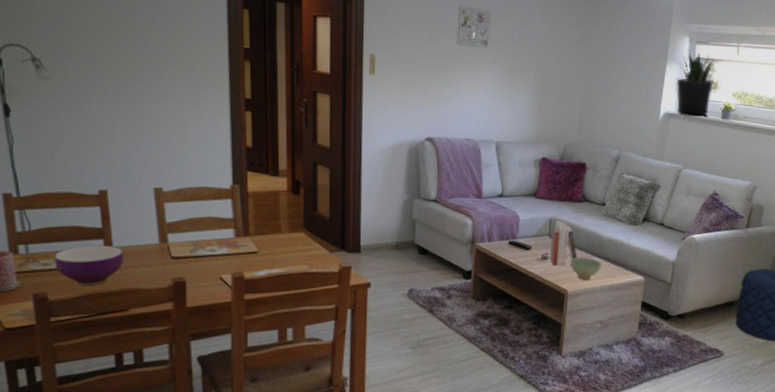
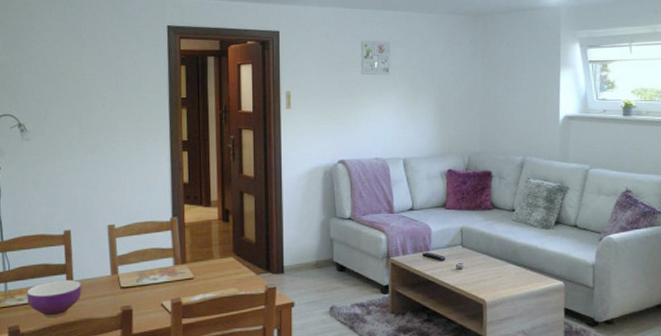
books: present [550,220,577,266] -> none [464,229,492,276]
bowl: present [570,258,602,280] -> none [485,266,518,289]
planter: present [676,49,714,118] -> none [572,54,610,118]

